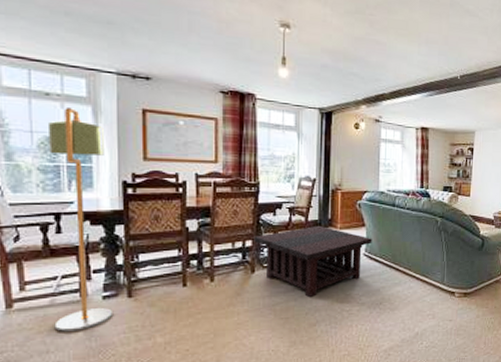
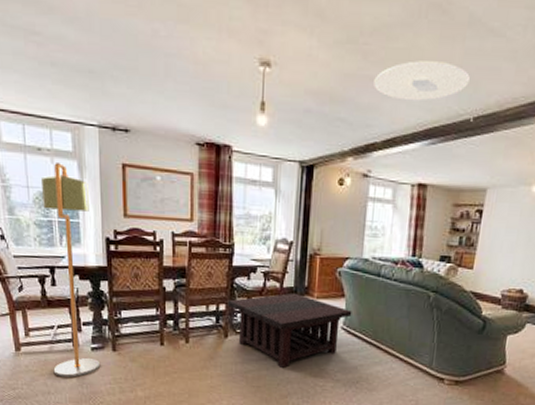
ceiling light: none [380,30,456,62] -> present [374,61,471,102]

